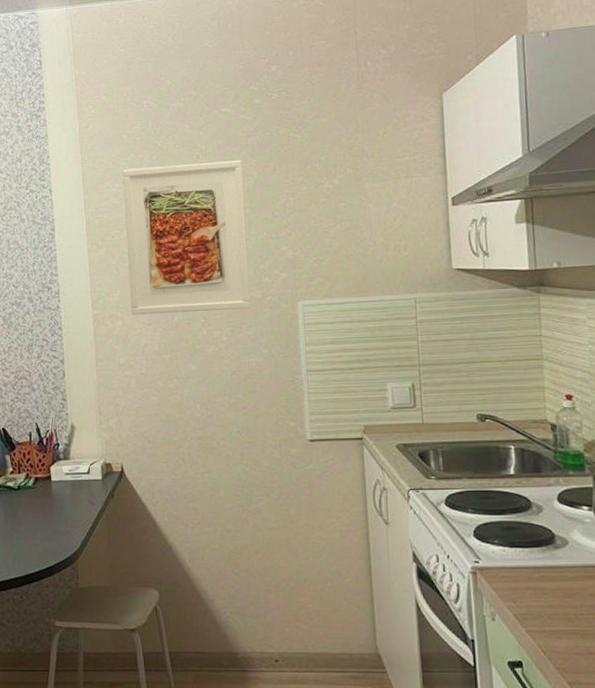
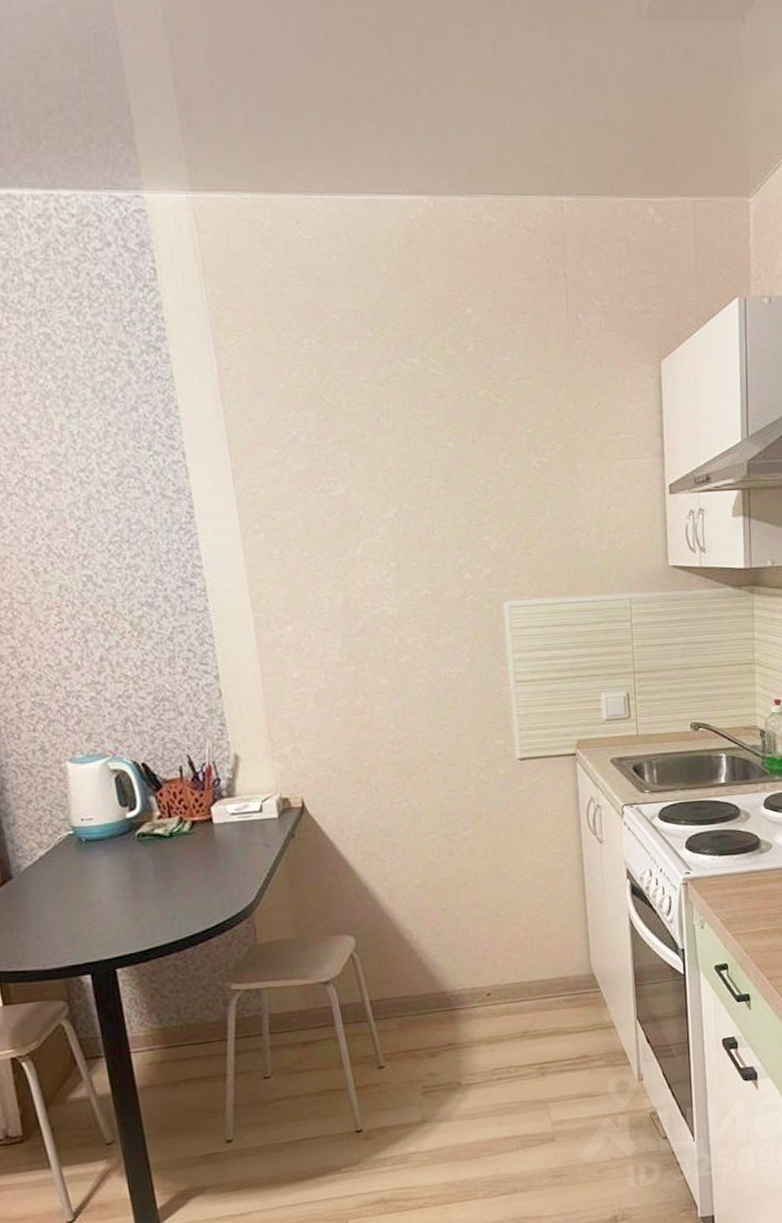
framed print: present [123,159,250,315] -> none [282,426,449,619]

